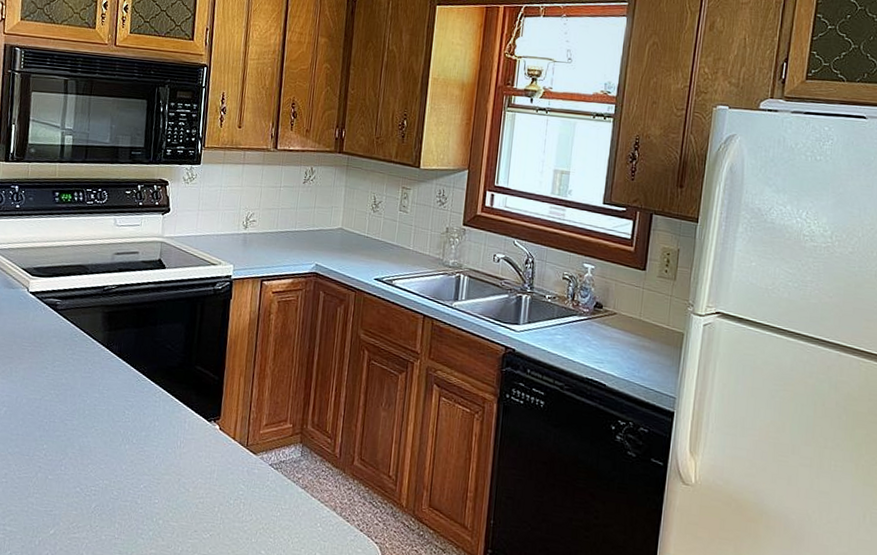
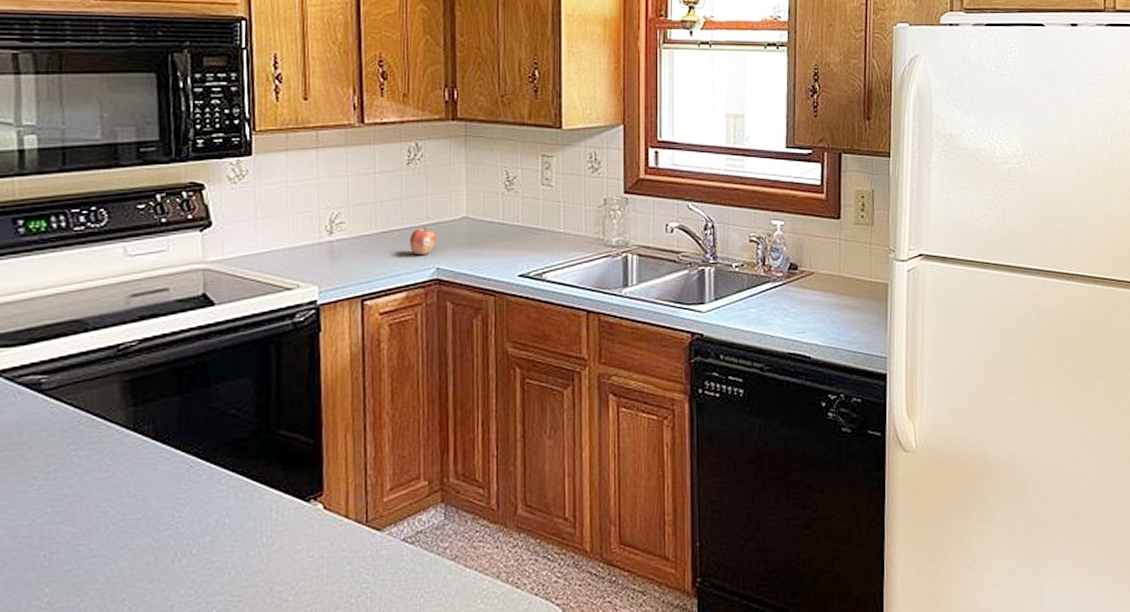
fruit: none [298,231,318,253] -> present [410,226,437,254]

